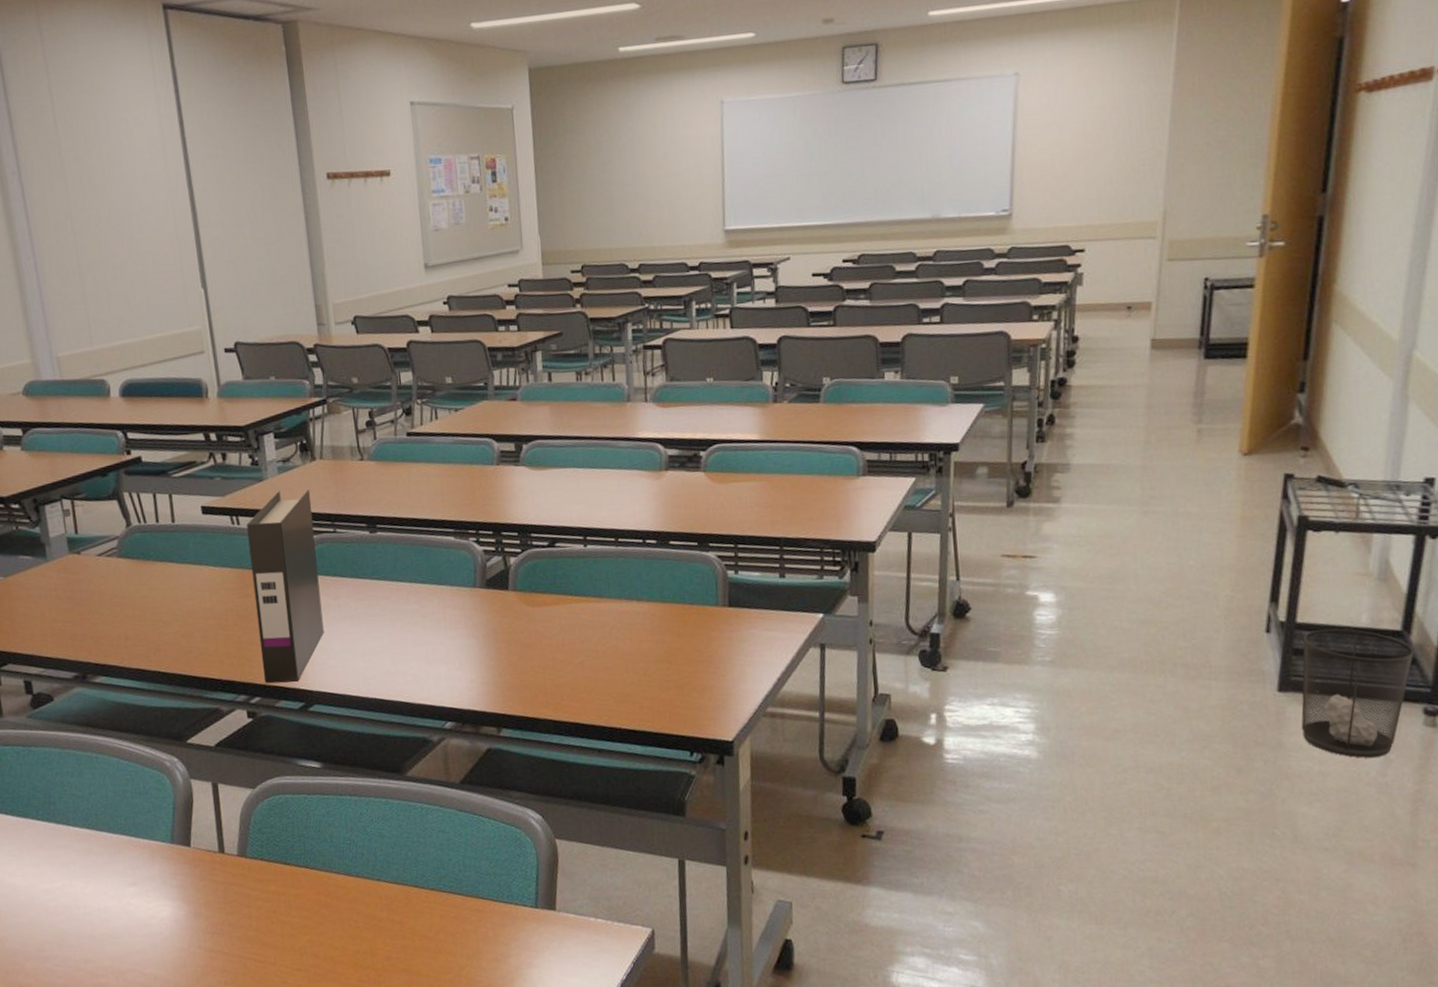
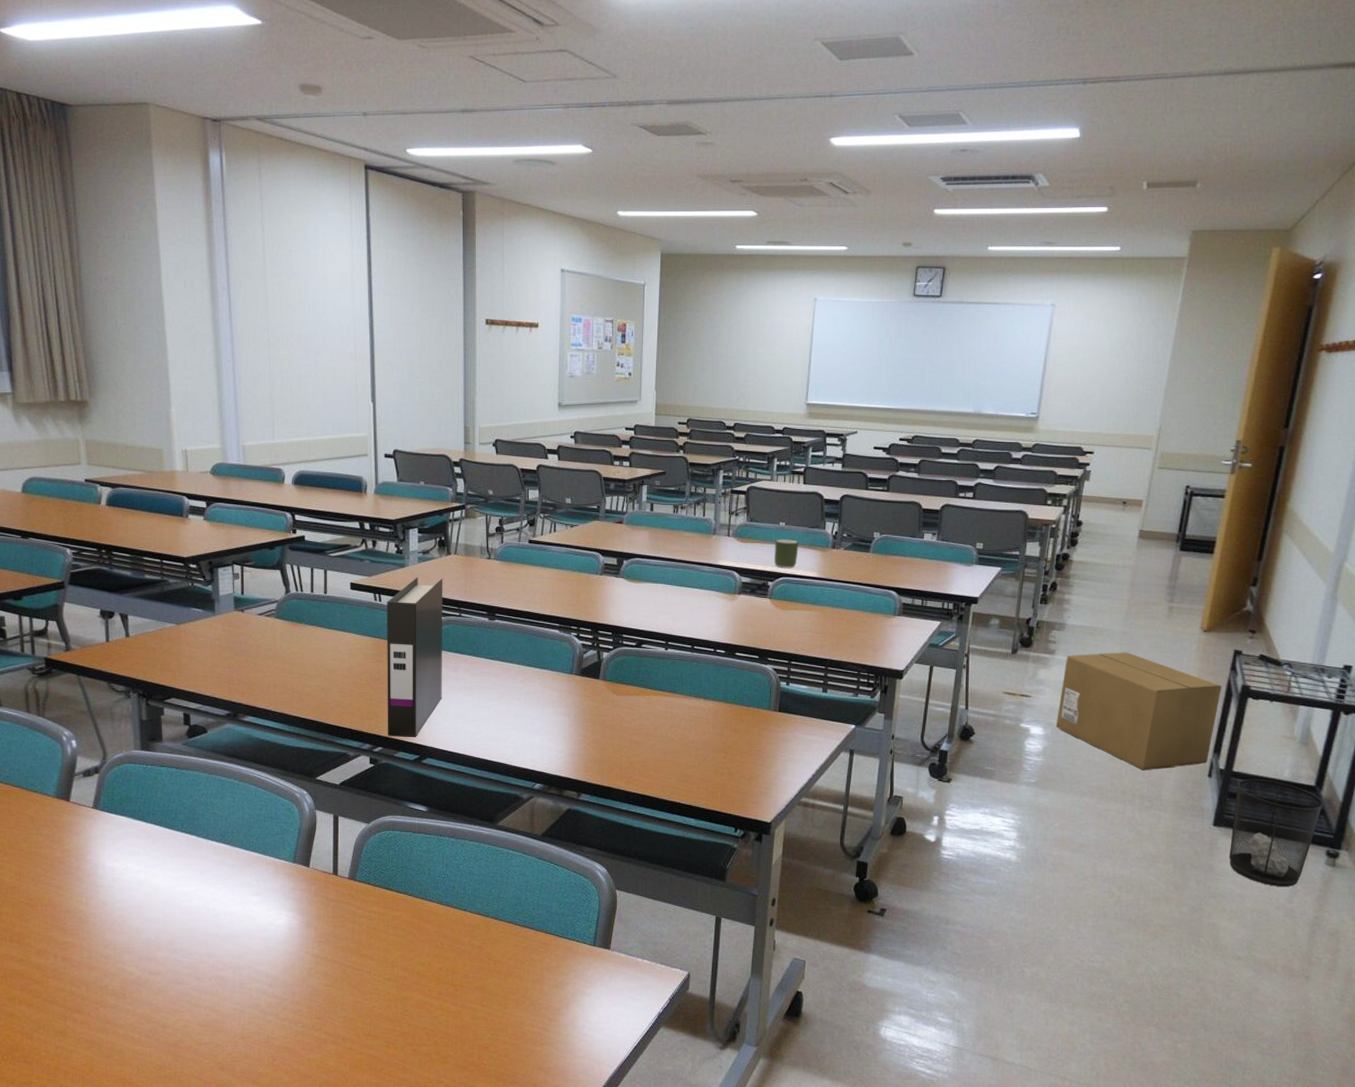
mug: none [702,397,733,433] -> present [774,539,799,568]
box: none [1070,490,1273,633] -> present [1055,652,1221,771]

